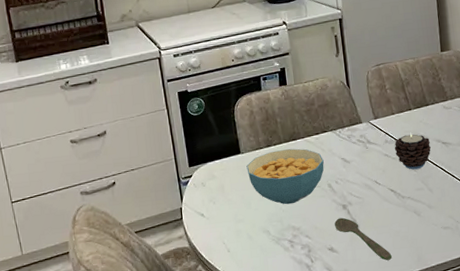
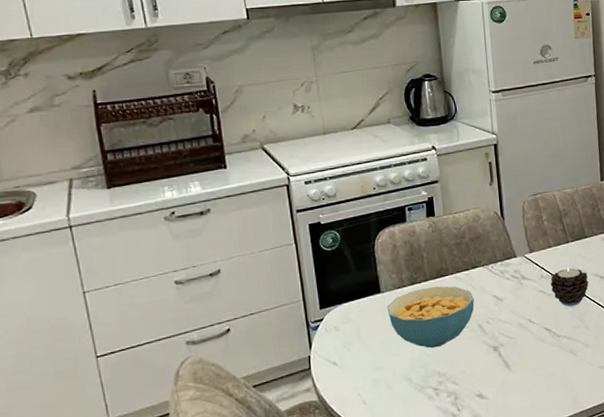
spoon: present [334,217,392,260] -> none [484,360,546,405]

